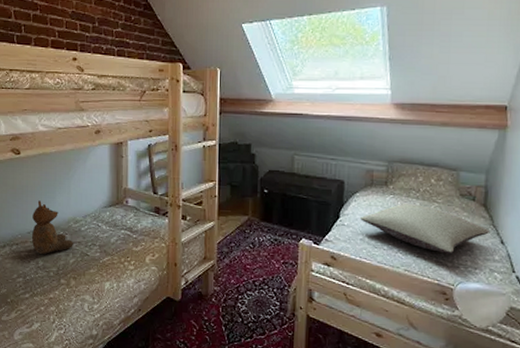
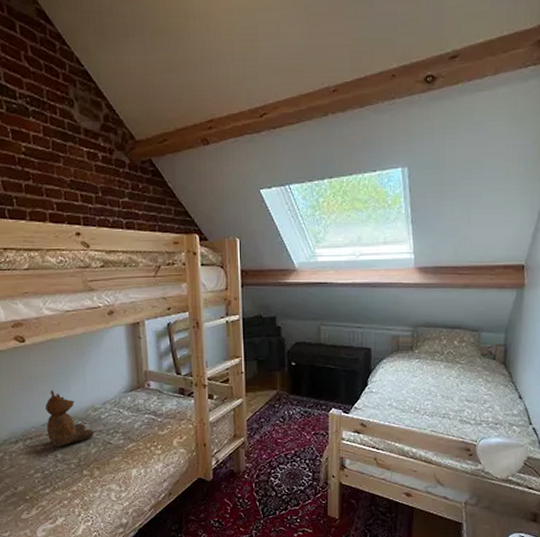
pillow: present [360,204,491,254] -> none [388,367,510,412]

